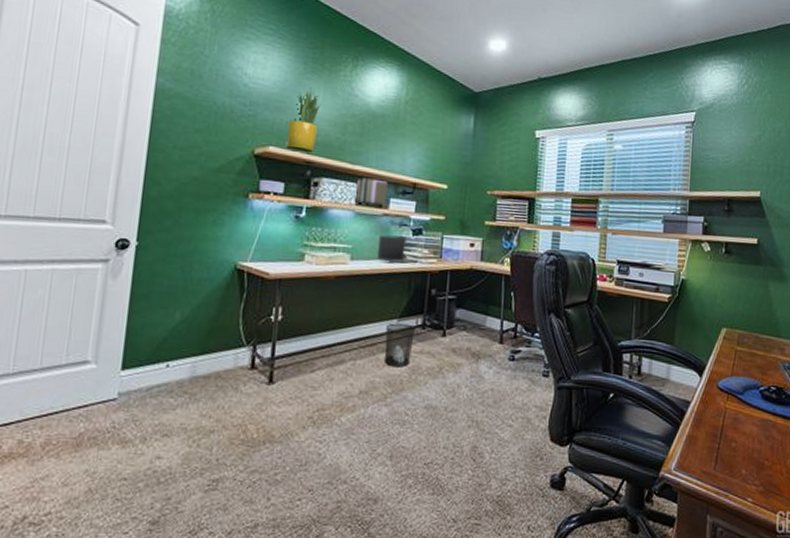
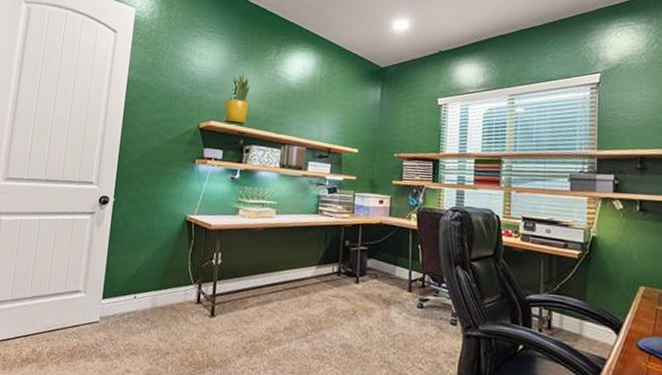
laptop computer: present [376,234,418,264] -> none [297,193,333,218]
waste bin: present [384,323,416,368] -> none [305,269,333,309]

